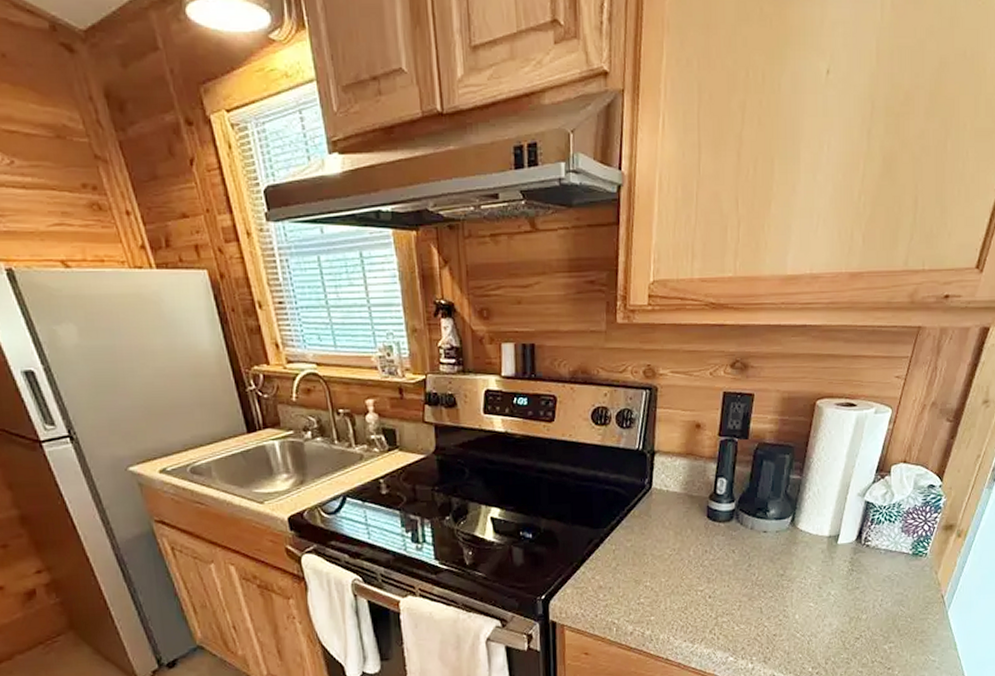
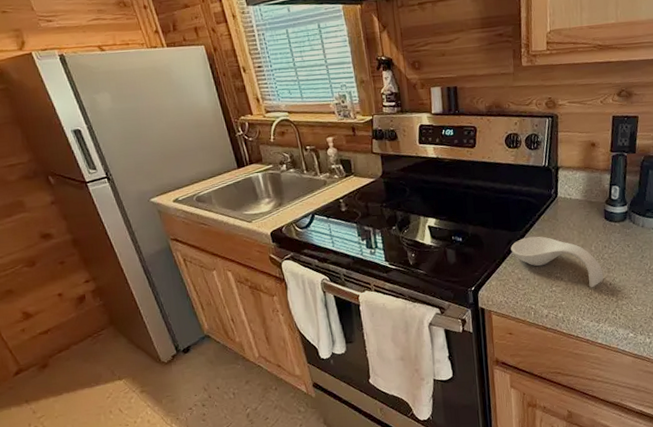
spoon rest: none [592,535,702,601] -> present [511,236,604,288]

